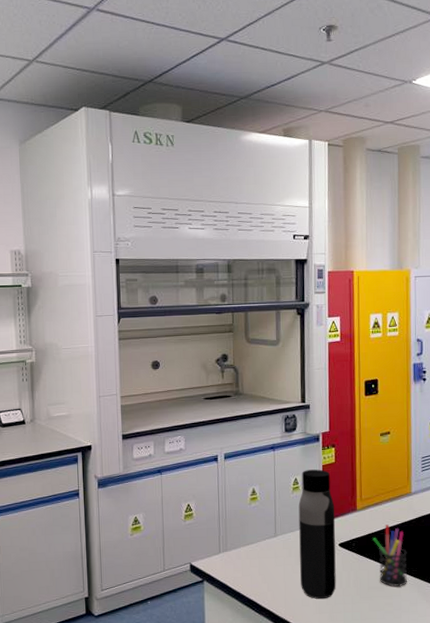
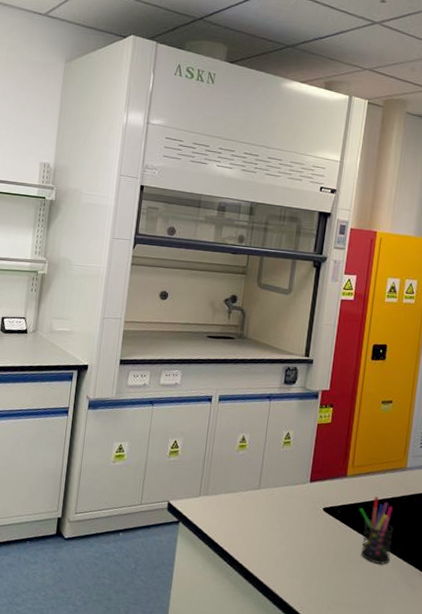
water bottle: present [298,469,336,600] -> none [278,426,325,563]

